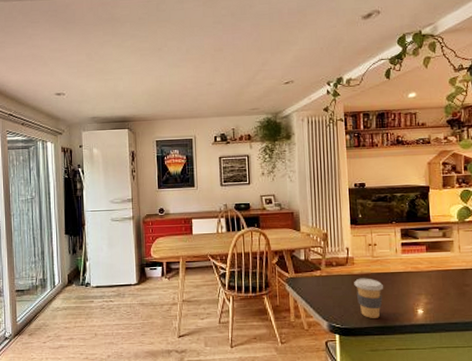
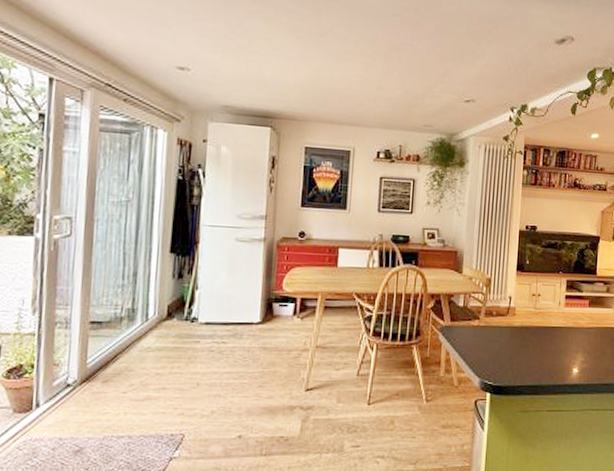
coffee cup: present [354,278,384,318] -> none [512,331,543,376]

